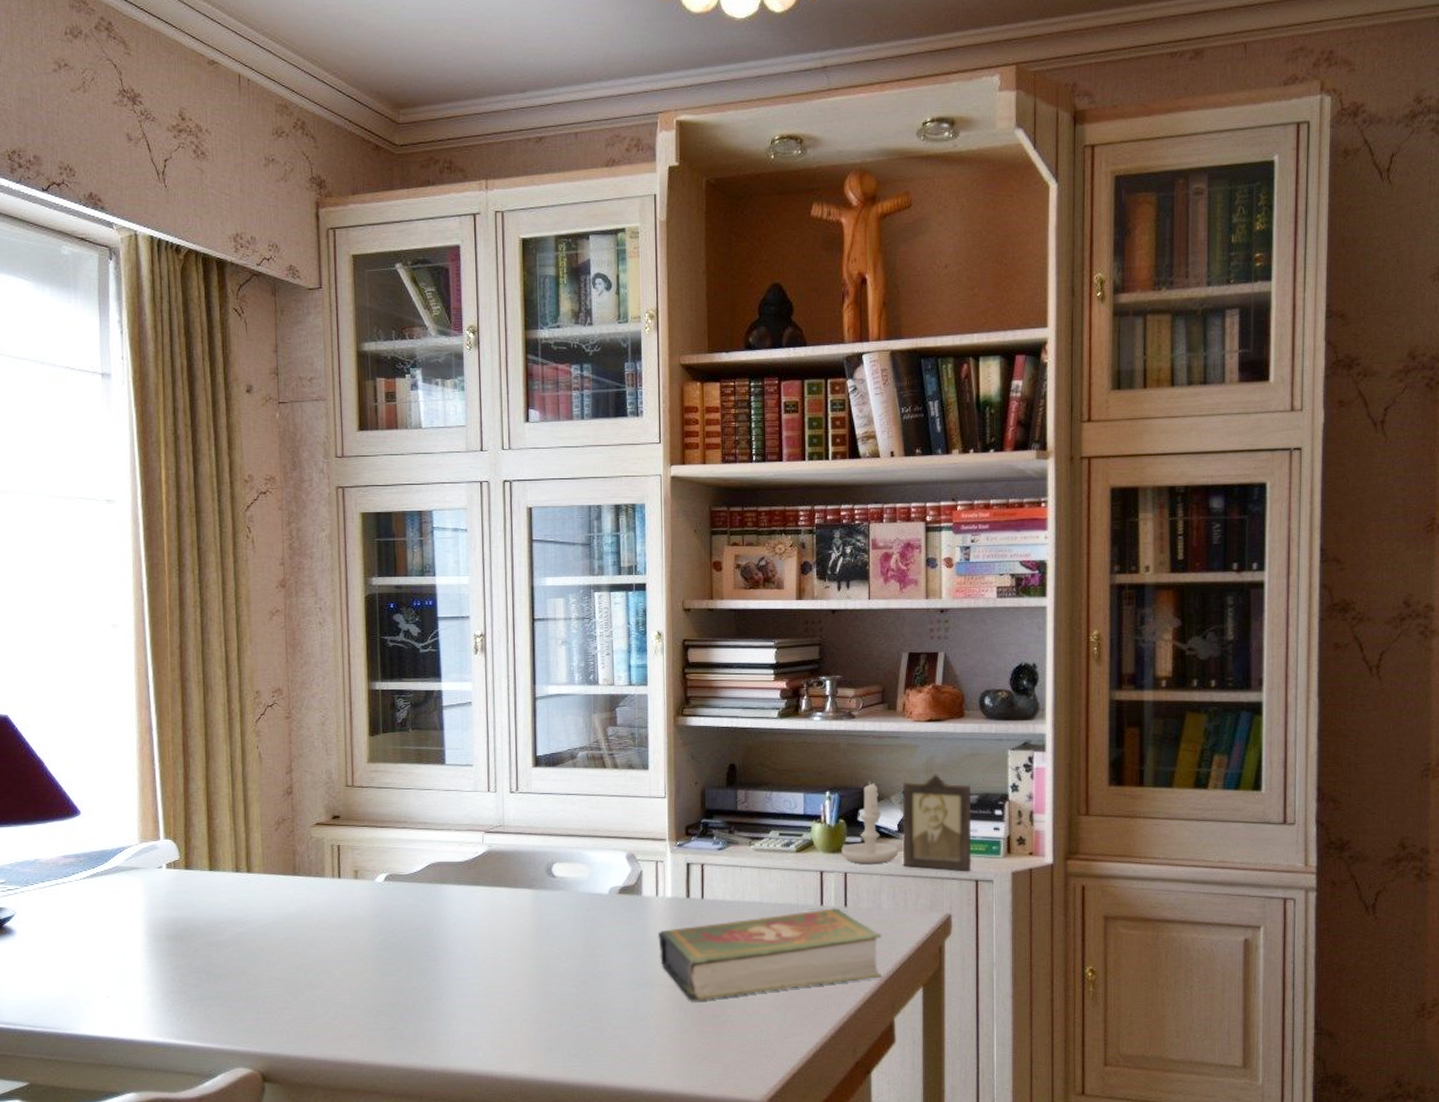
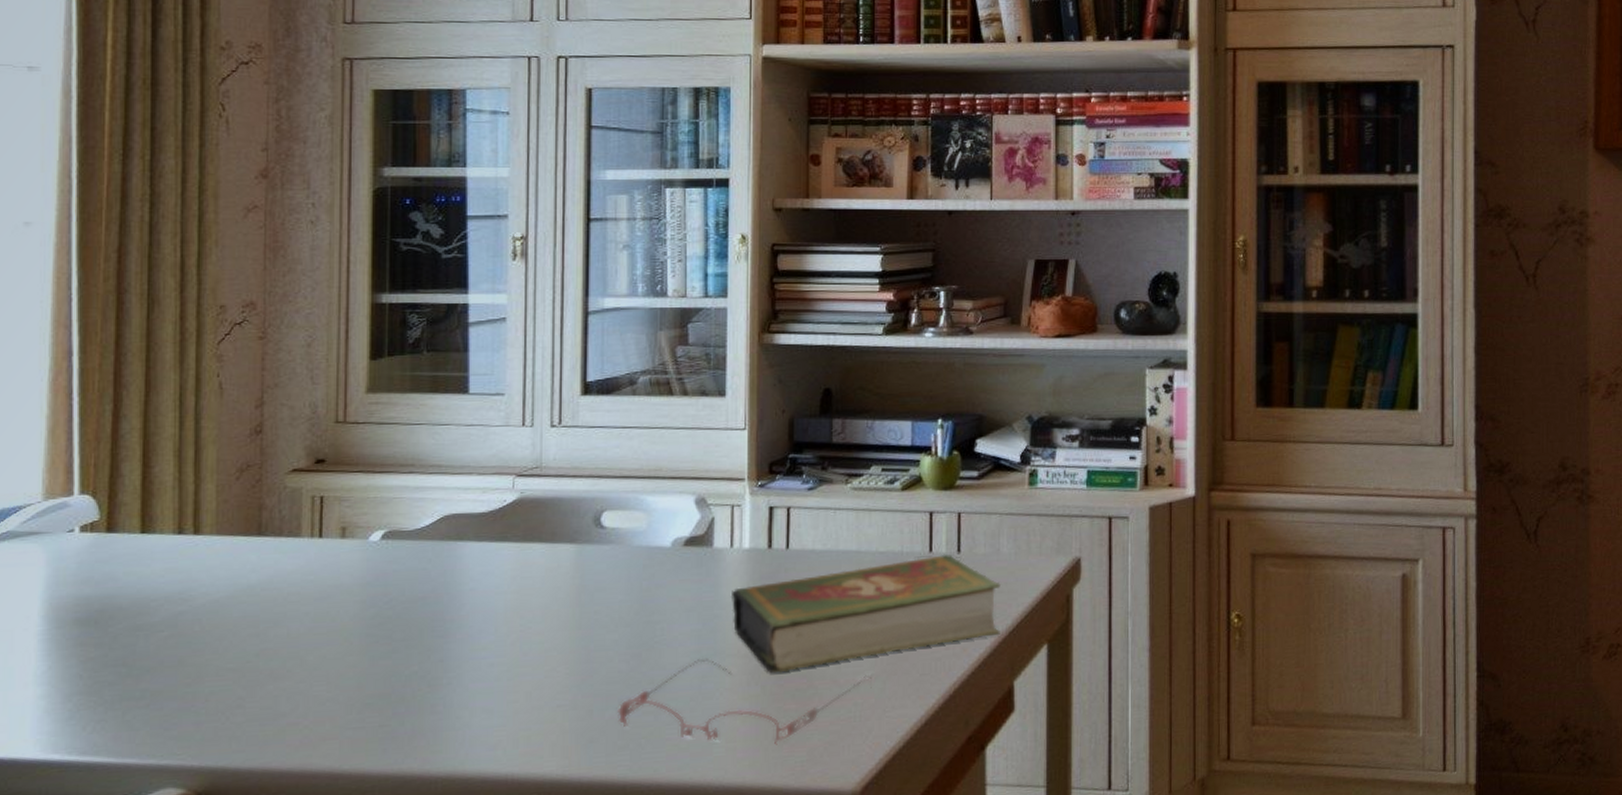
eyeglasses: none [571,986,775,1061] -> present [618,657,872,745]
candle: present [841,781,899,864] -> none [955,406,1021,502]
photo frame: present [902,774,972,872] -> none [1025,397,1105,509]

